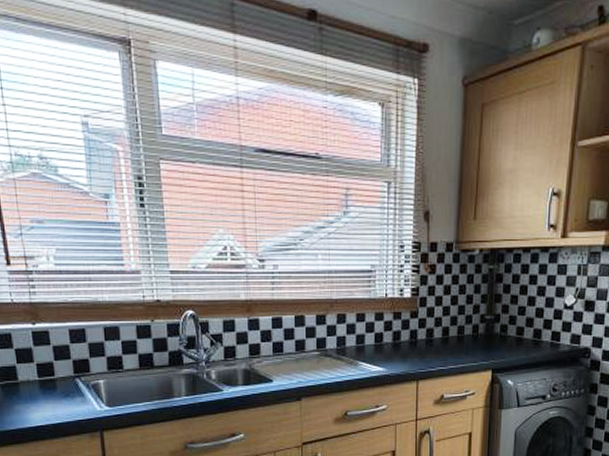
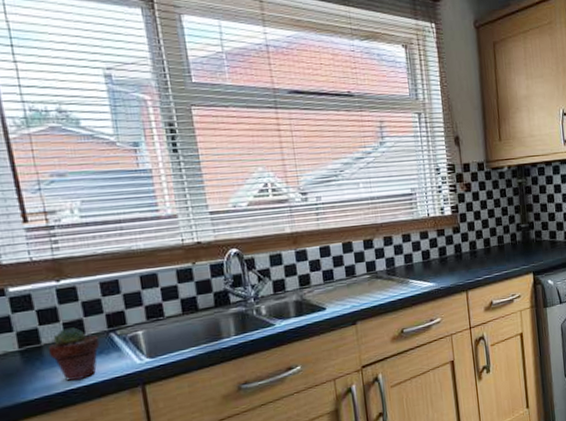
potted succulent: none [23,369,67,419] -> present [47,327,100,381]

